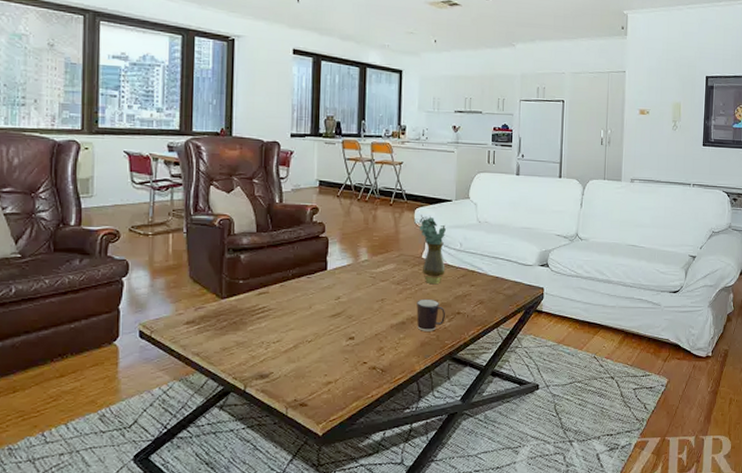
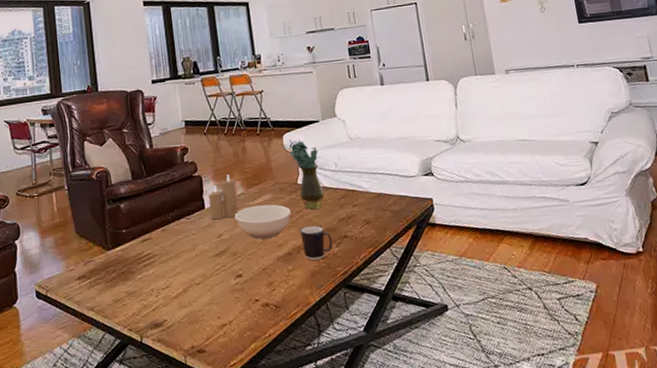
candle: none [331,240,361,283] -> present [208,175,239,220]
bowl: none [355,274,411,306] -> present [234,204,291,239]

